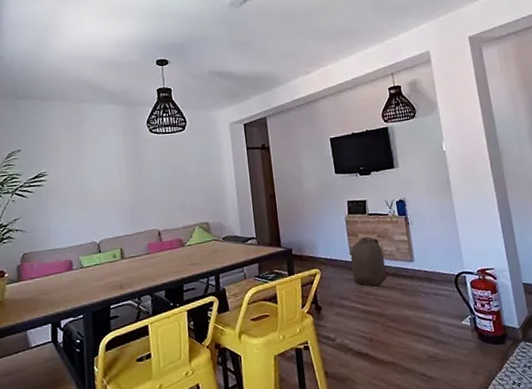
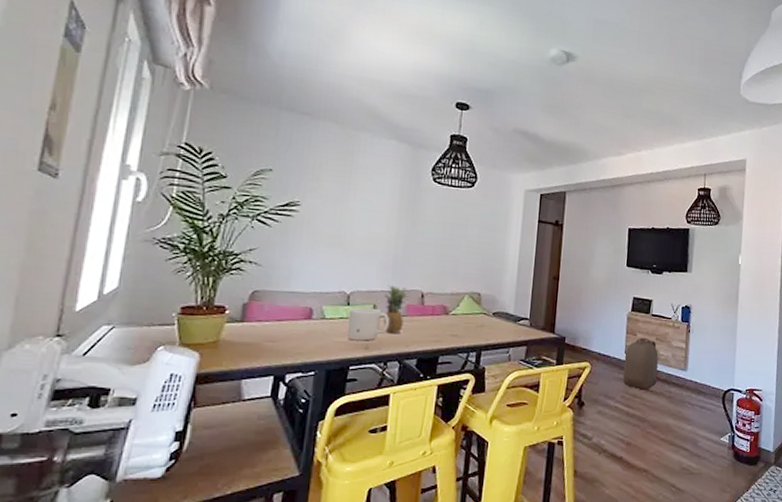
mug: none [101,251,137,283] -> present [347,307,390,341]
fruit: none [127,229,149,272] -> present [383,285,410,334]

